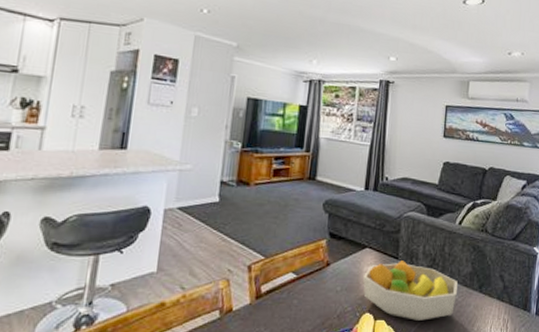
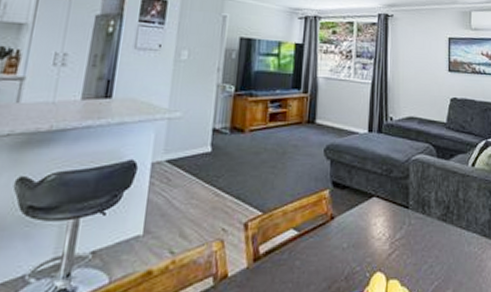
fruit bowl: present [363,260,458,321] -> none [372,210,476,279]

